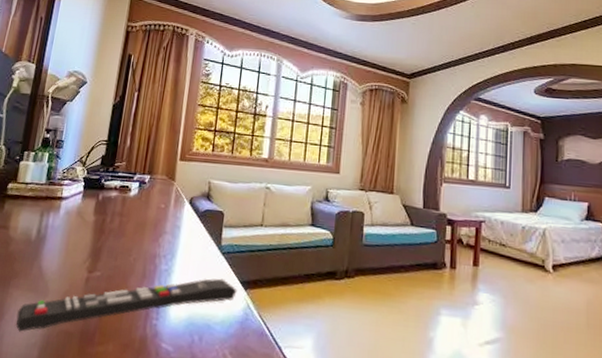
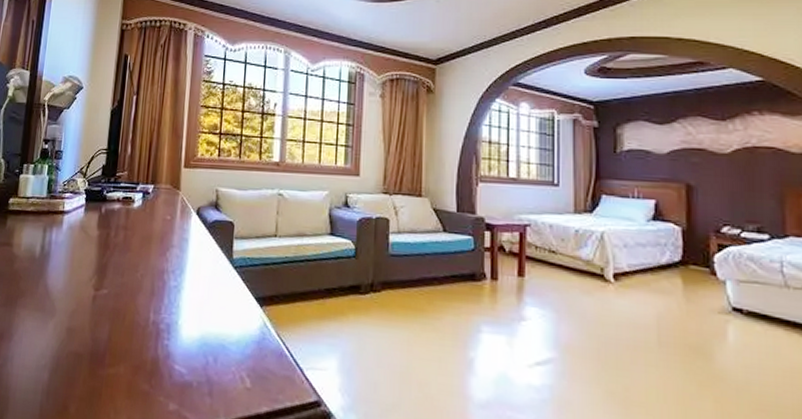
remote control: present [16,278,237,332] -> none [25,294,252,354]

